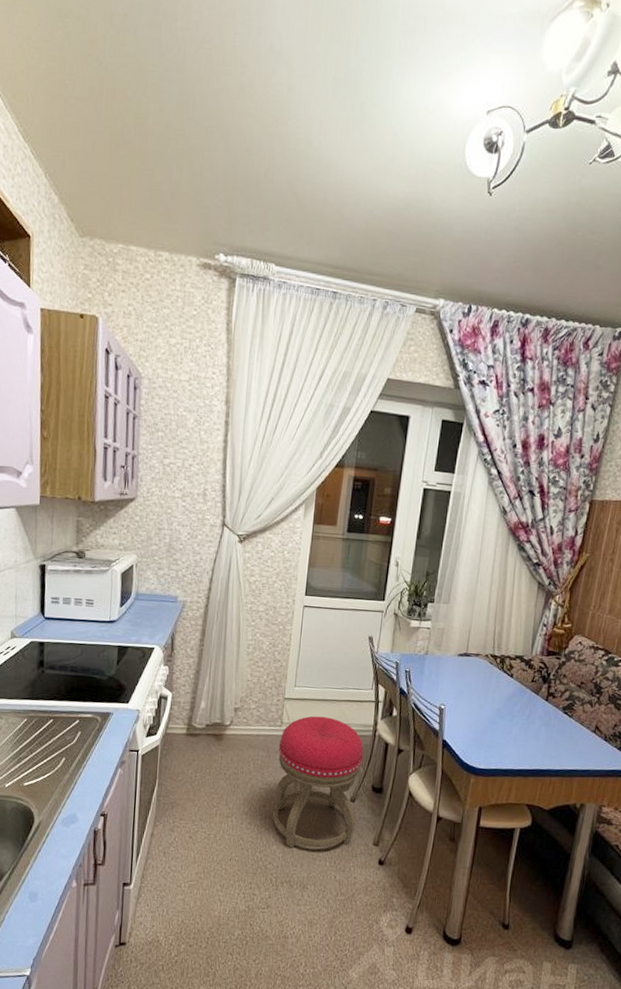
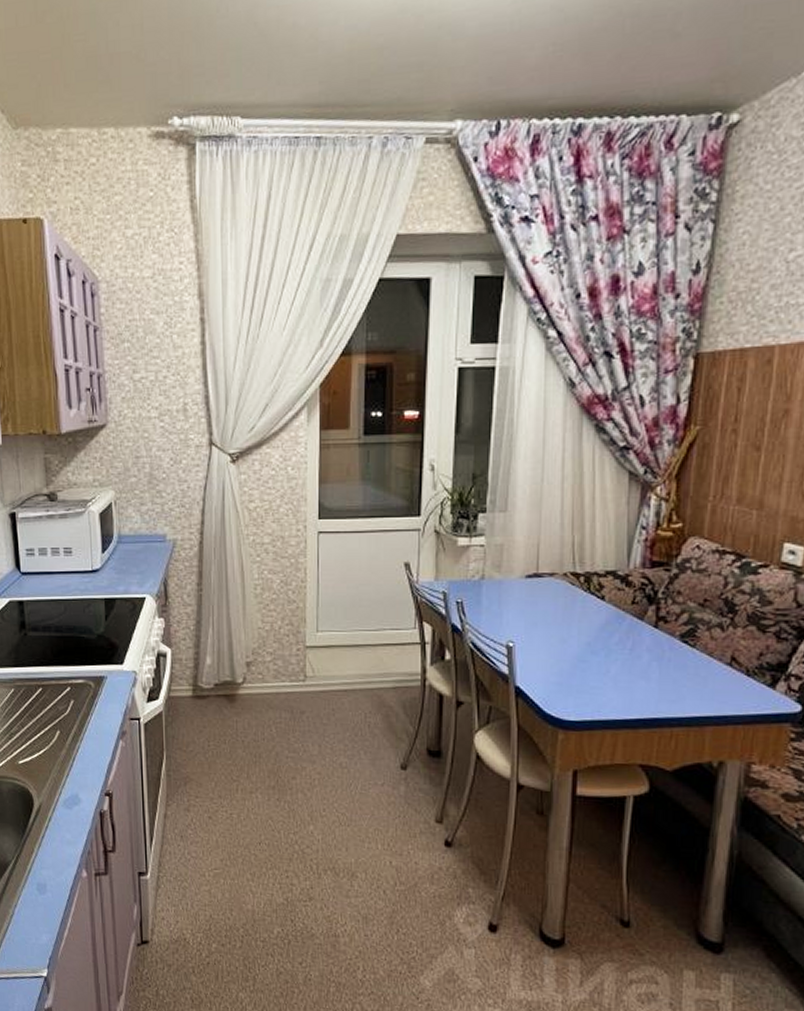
stool: present [273,715,364,848] -> none [304,666,413,828]

